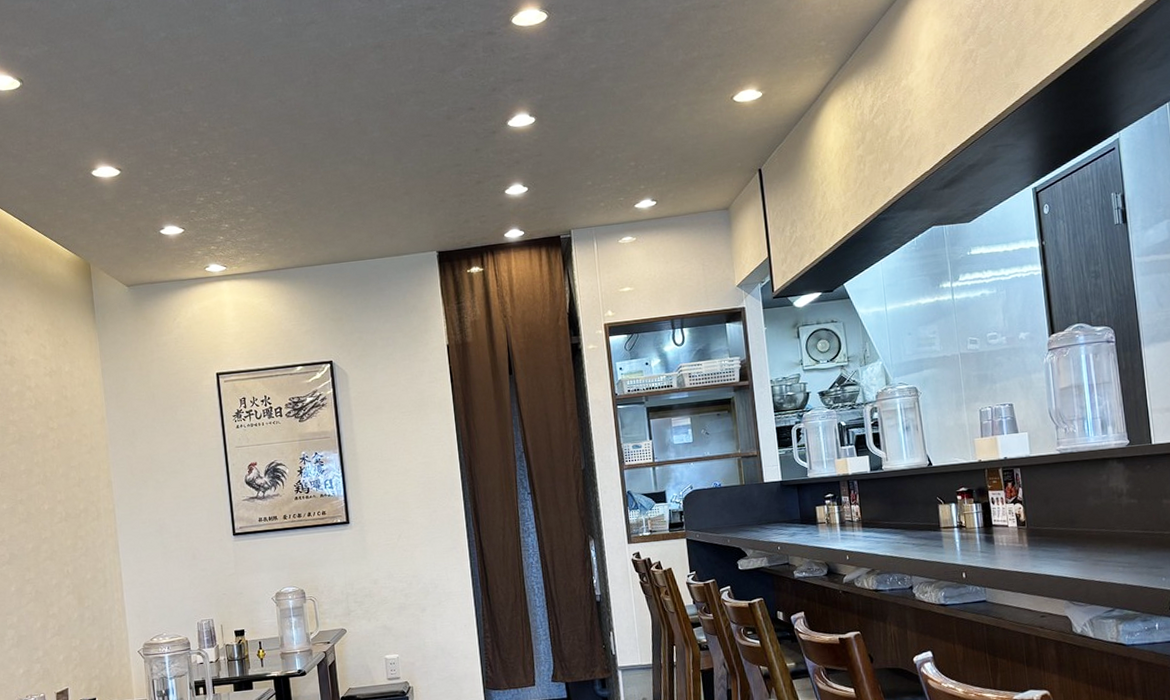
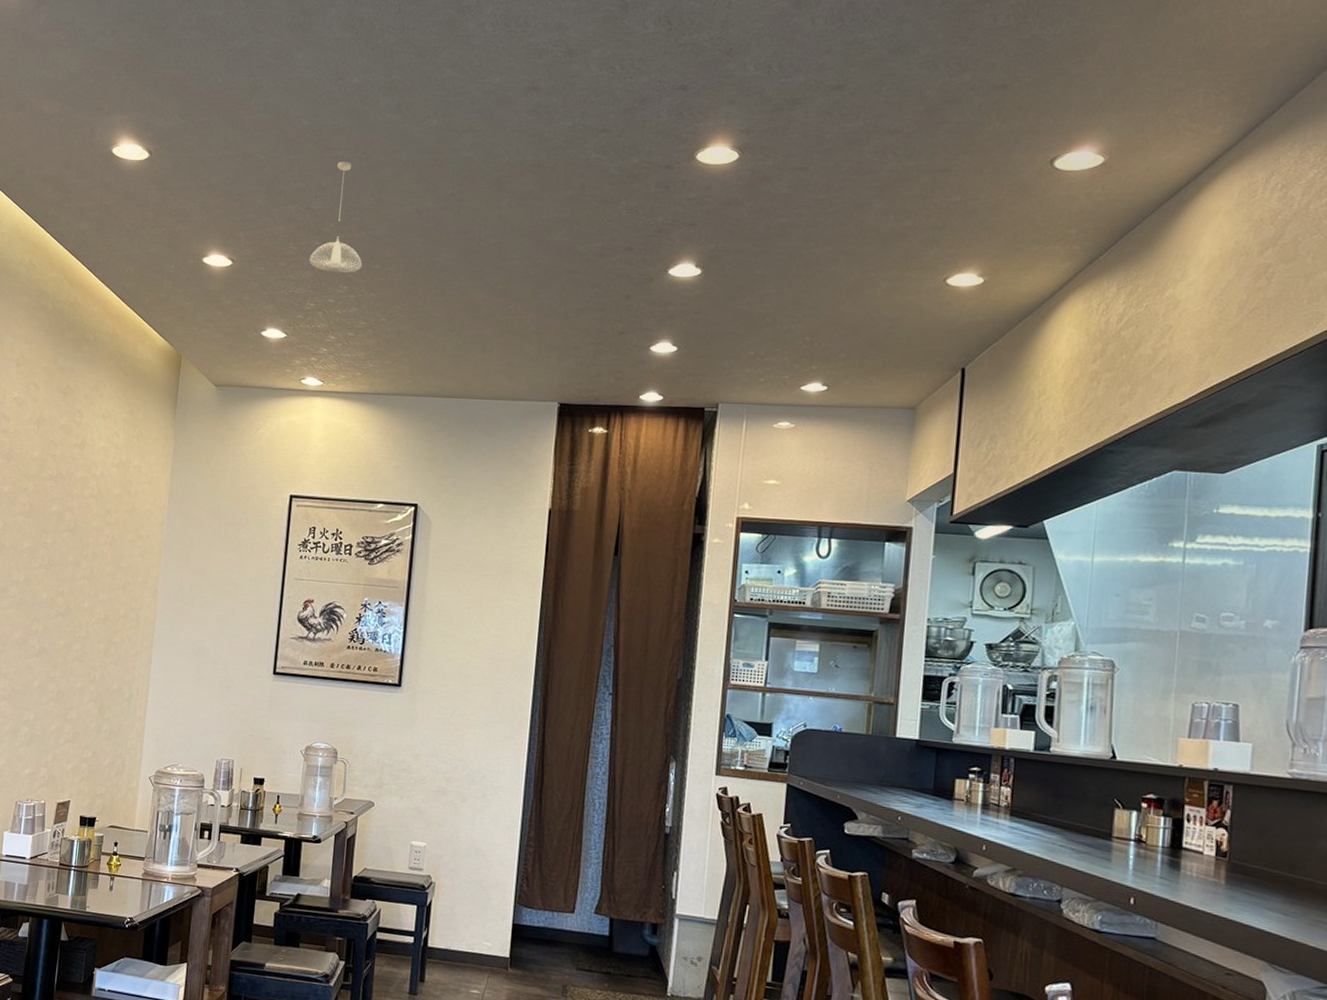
pendant light: none [191,65,241,167] -> present [309,162,363,273]

